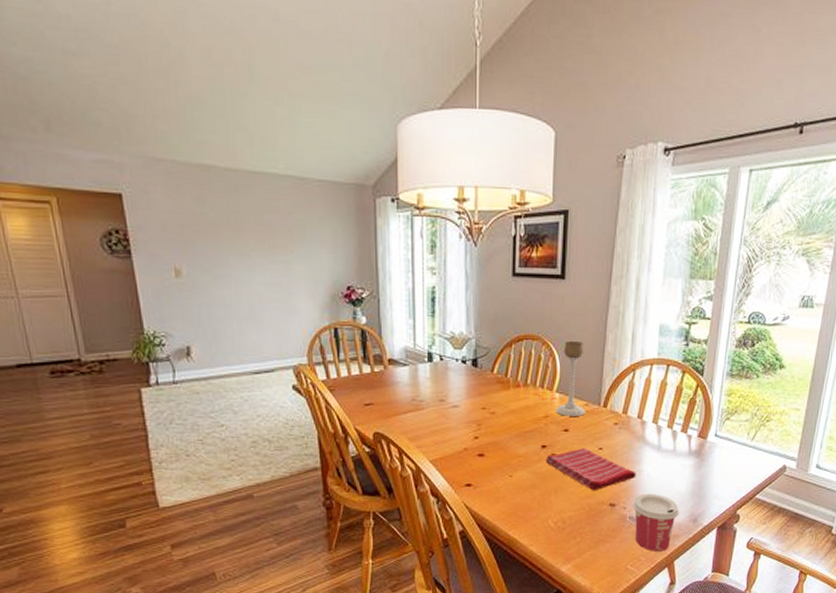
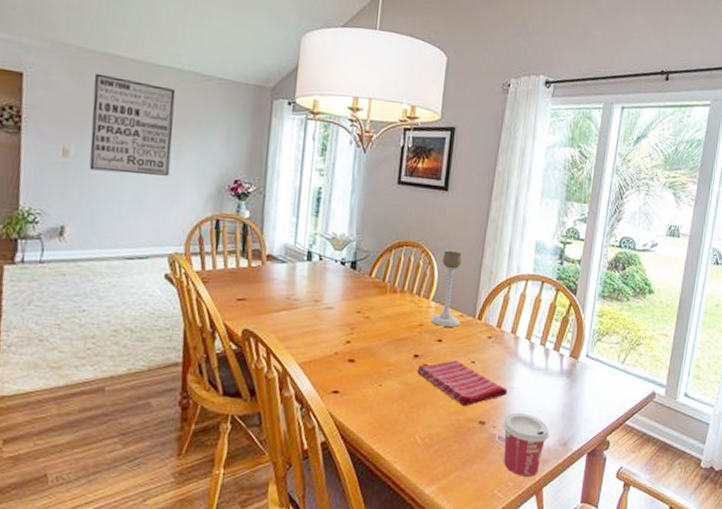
wall art: none [192,187,281,289] -> present [89,73,176,176]

